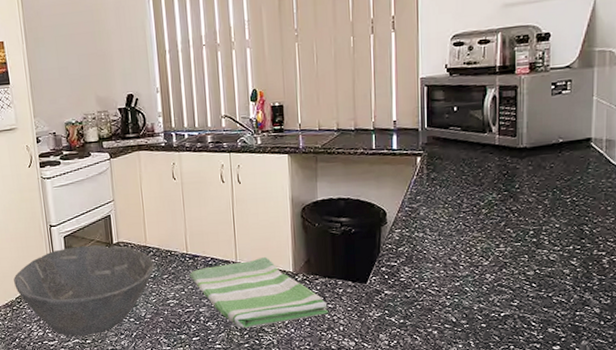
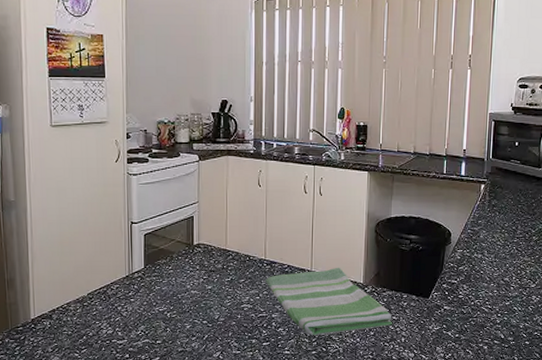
bowl: present [13,245,155,337] -> none [88,245,233,336]

